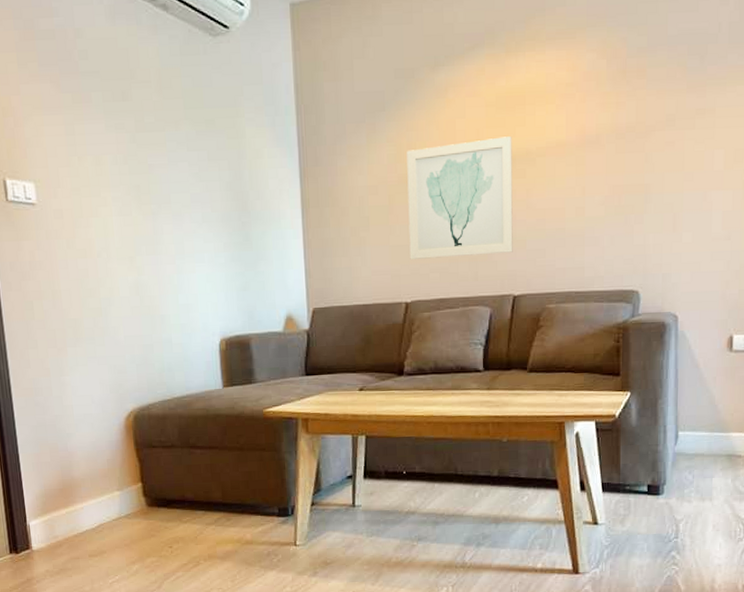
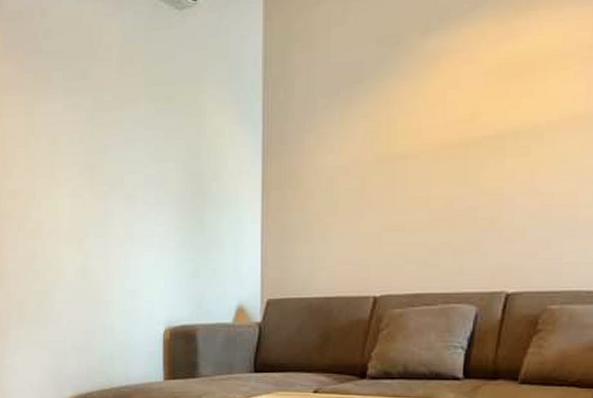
wall art: present [407,136,513,259] -> none [382,108,516,248]

